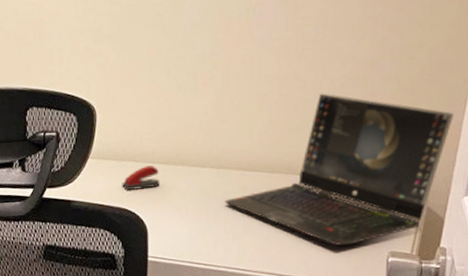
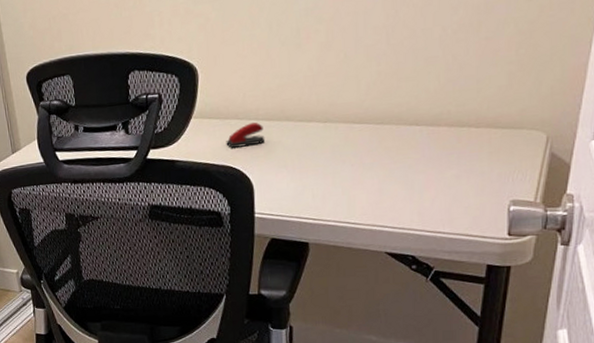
laptop computer: present [225,93,454,246] -> none [333,41,579,196]

